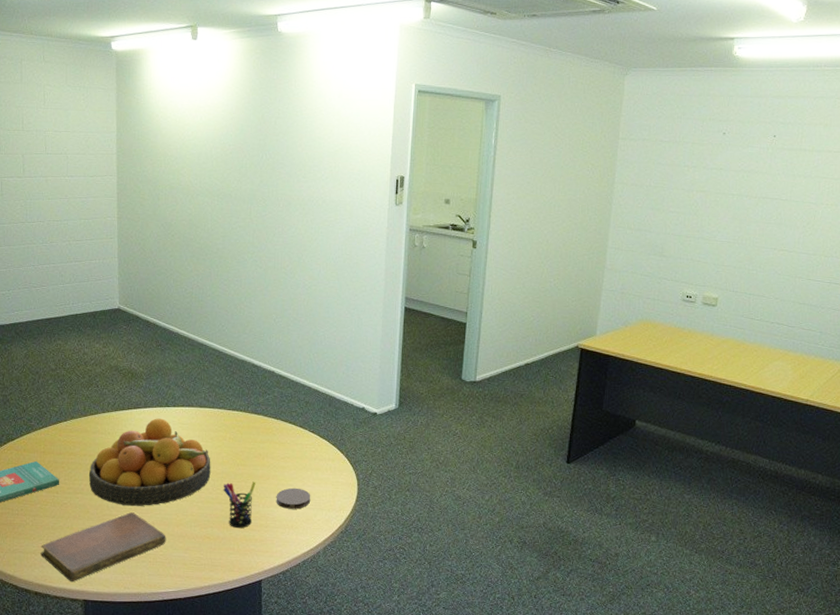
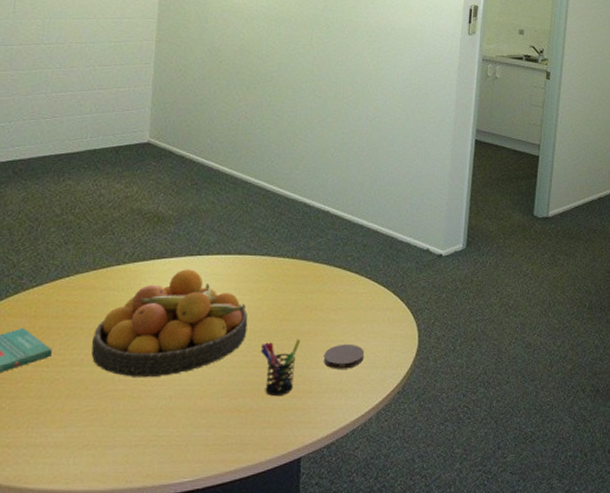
notebook: present [40,512,166,582] -> none [16,385,186,481]

